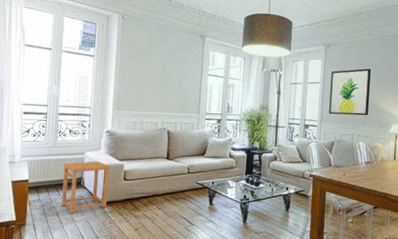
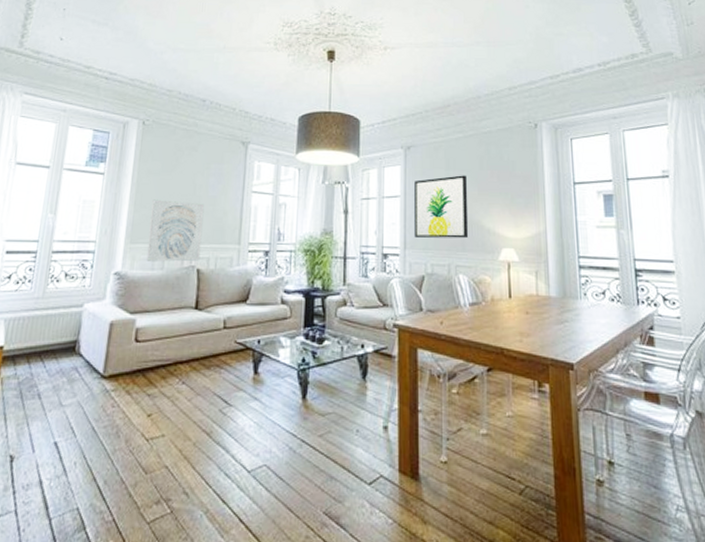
side table: present [62,161,110,214] -> none [46,315,117,395]
wall art: none [130,77,172,125] -> present [146,199,205,262]

